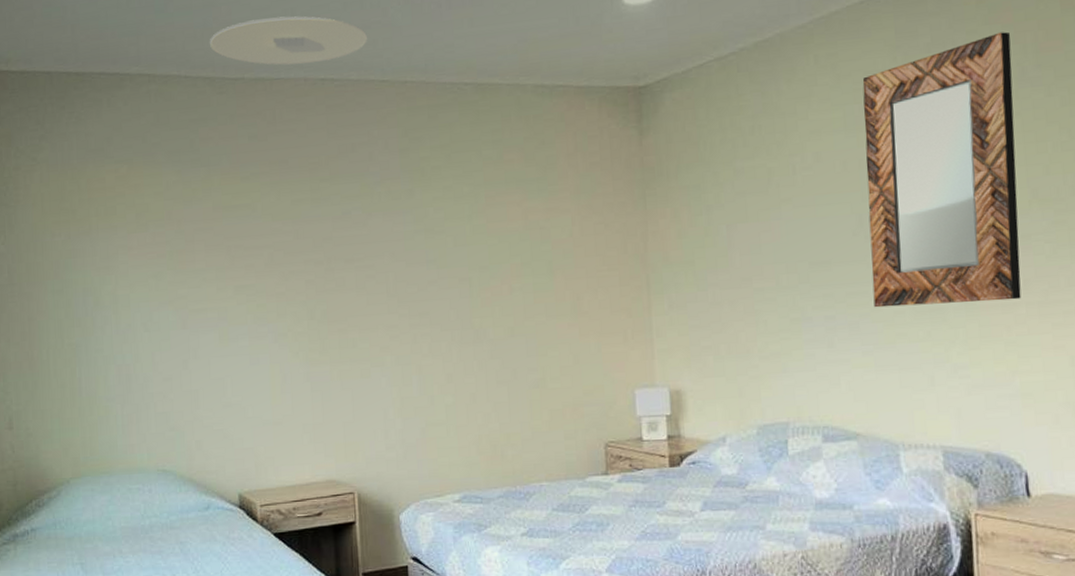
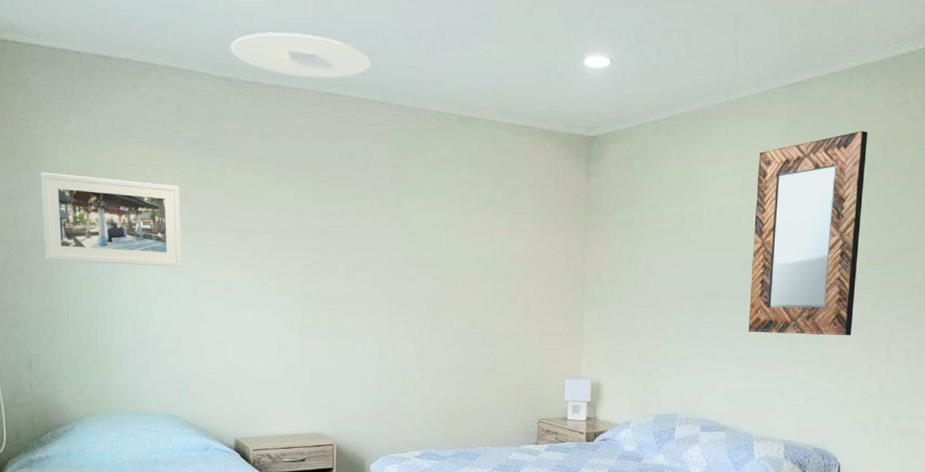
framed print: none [15,205,169,305] -> present [41,172,182,267]

